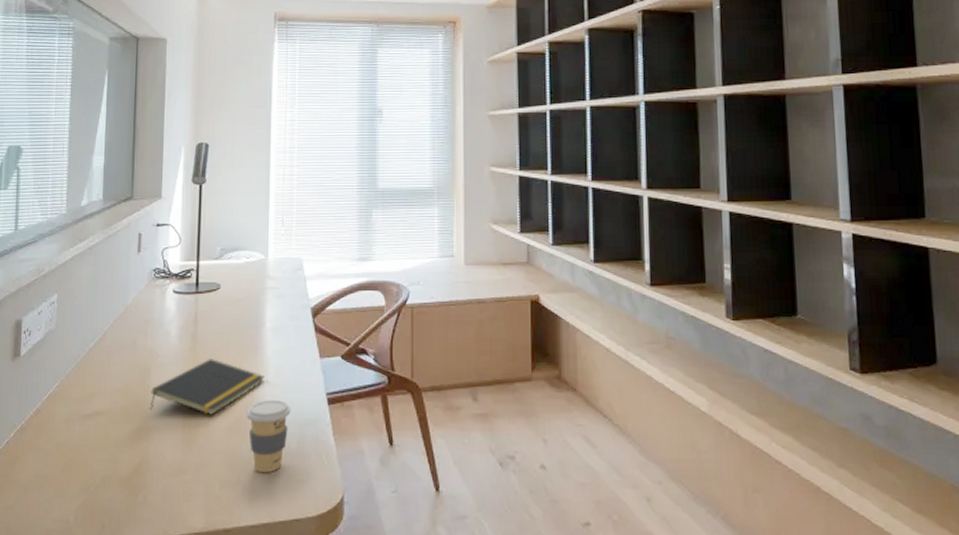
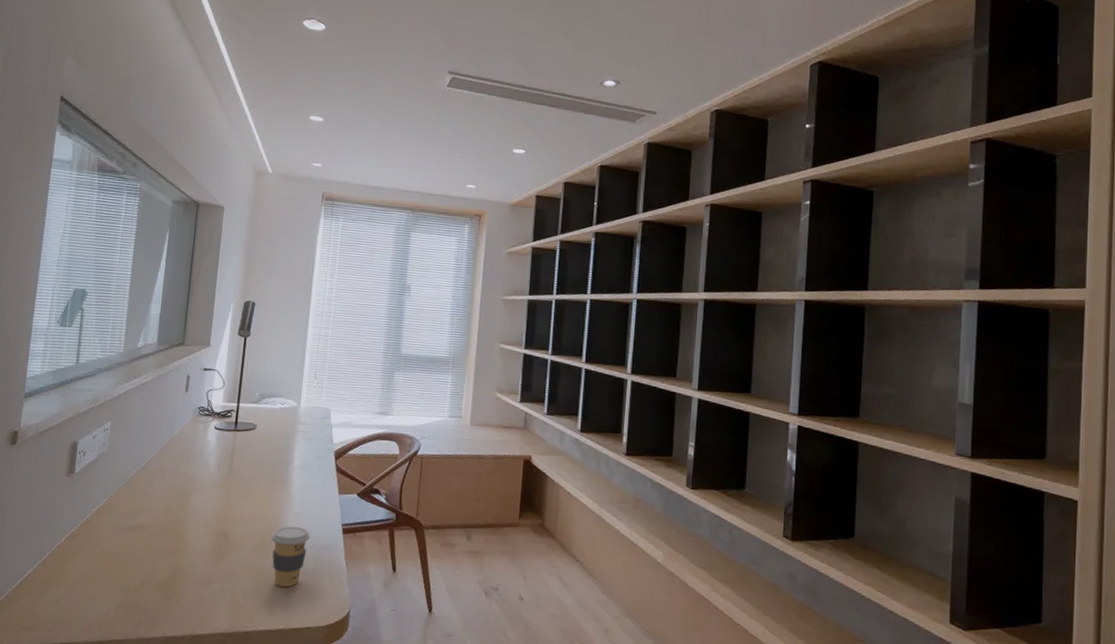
notepad: present [149,359,265,415] -> none [186,488,290,535]

